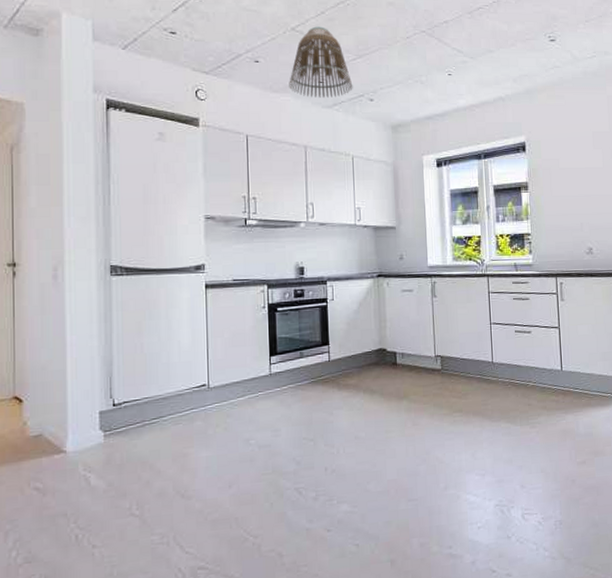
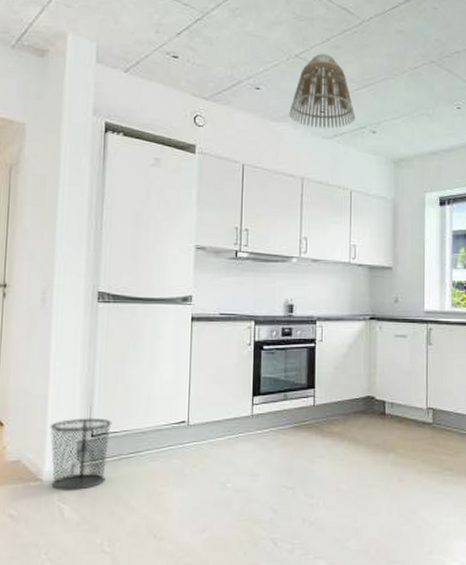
waste bin: none [70,387,133,460] -> present [50,418,112,490]

